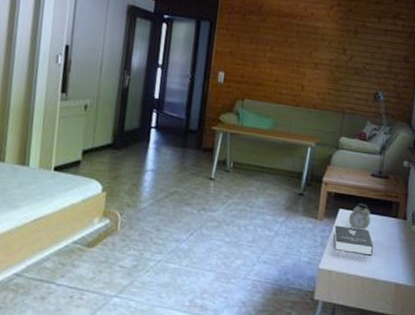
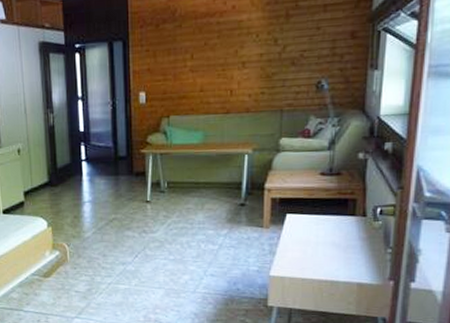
booklet: present [334,225,374,256] -> none [283,231,330,258]
alarm clock: present [348,203,371,230] -> none [297,205,324,233]

